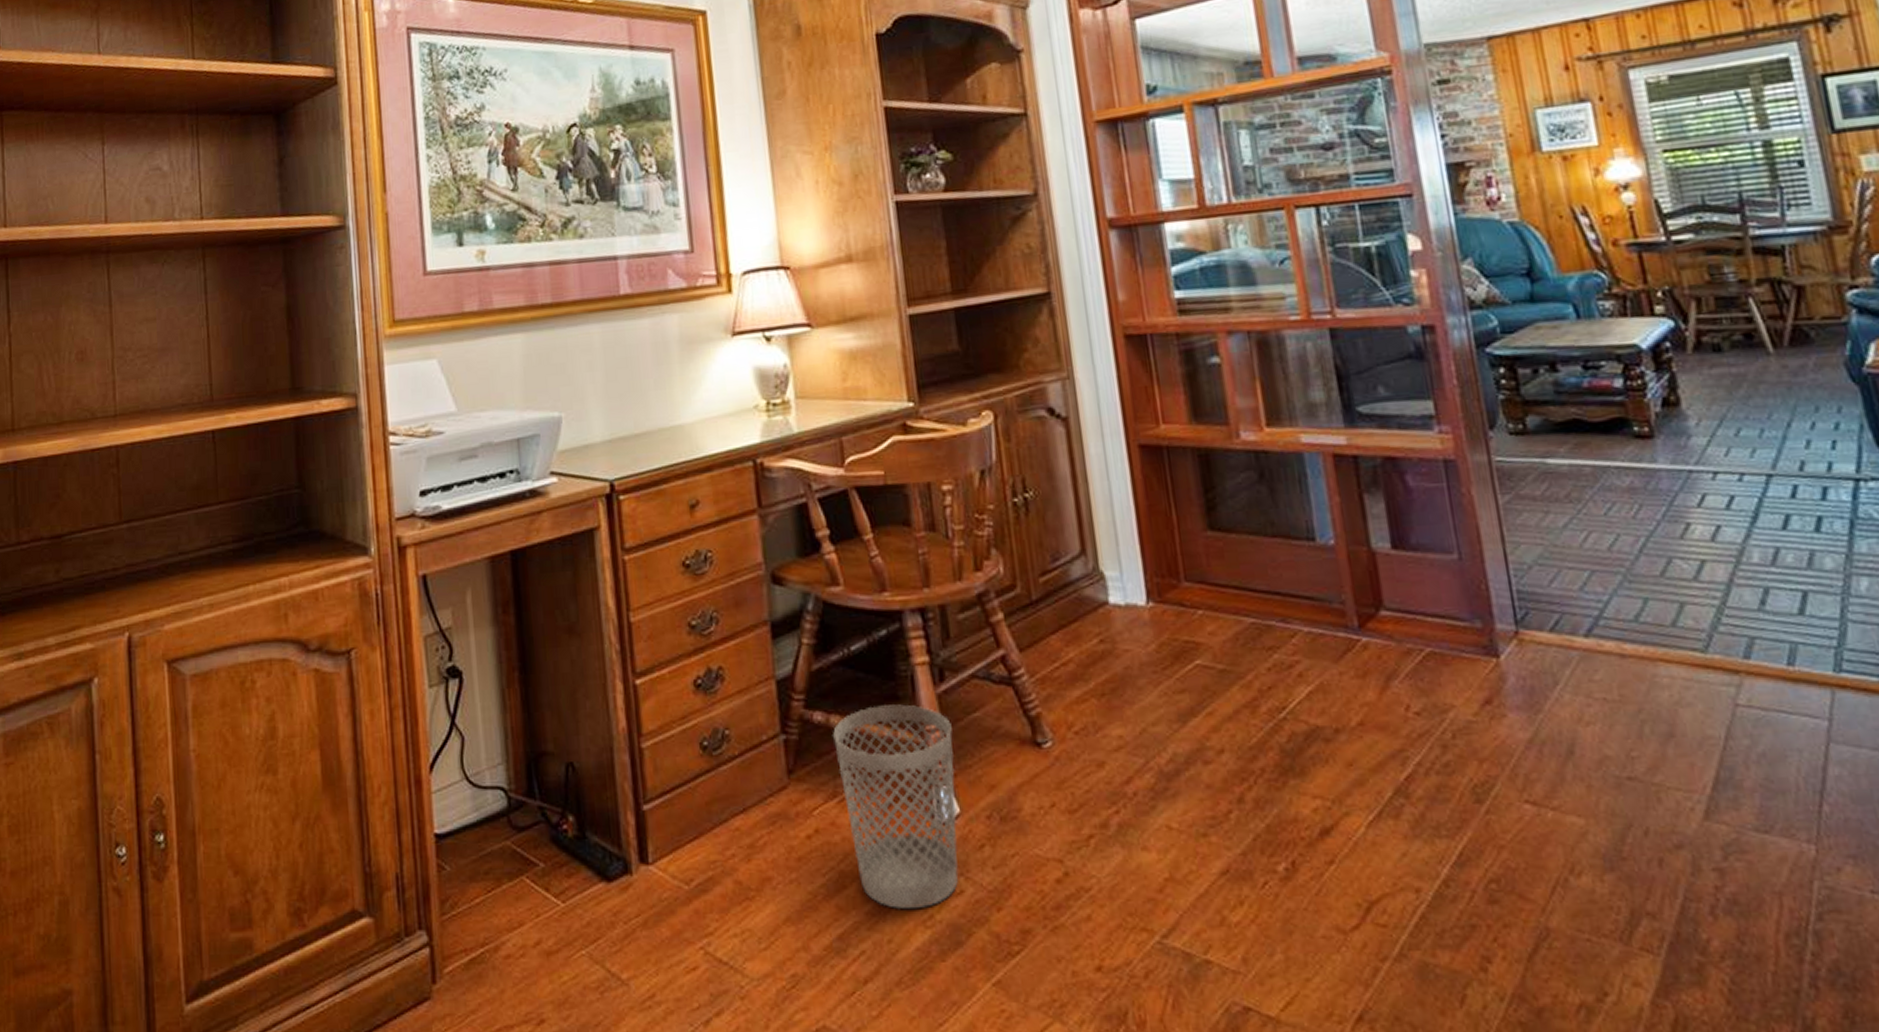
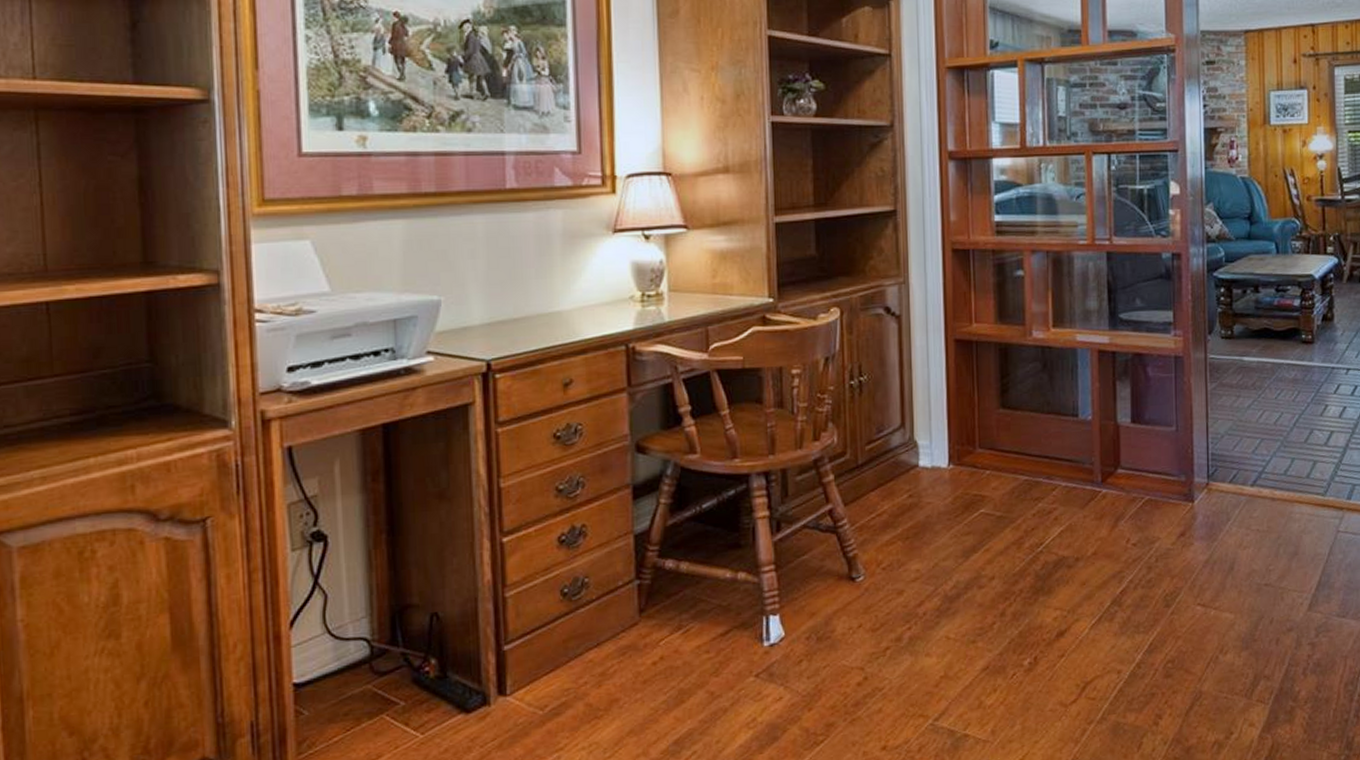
wastebasket: present [833,704,958,910] -> none [682,551,784,716]

